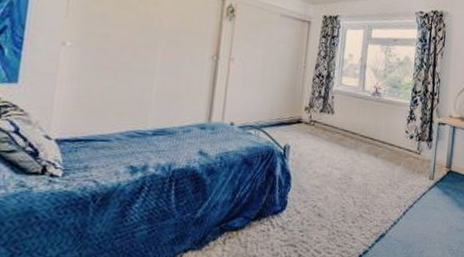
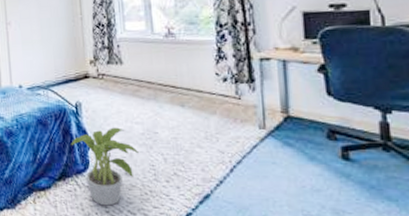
potted plant: none [272,171,333,245] -> present [70,127,138,206]

